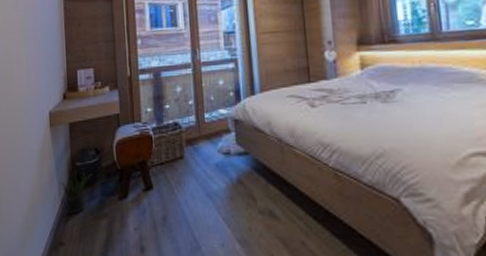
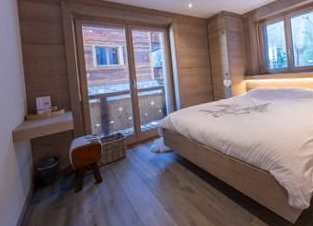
potted plant: present [62,170,92,215] -> none [26,174,52,208]

